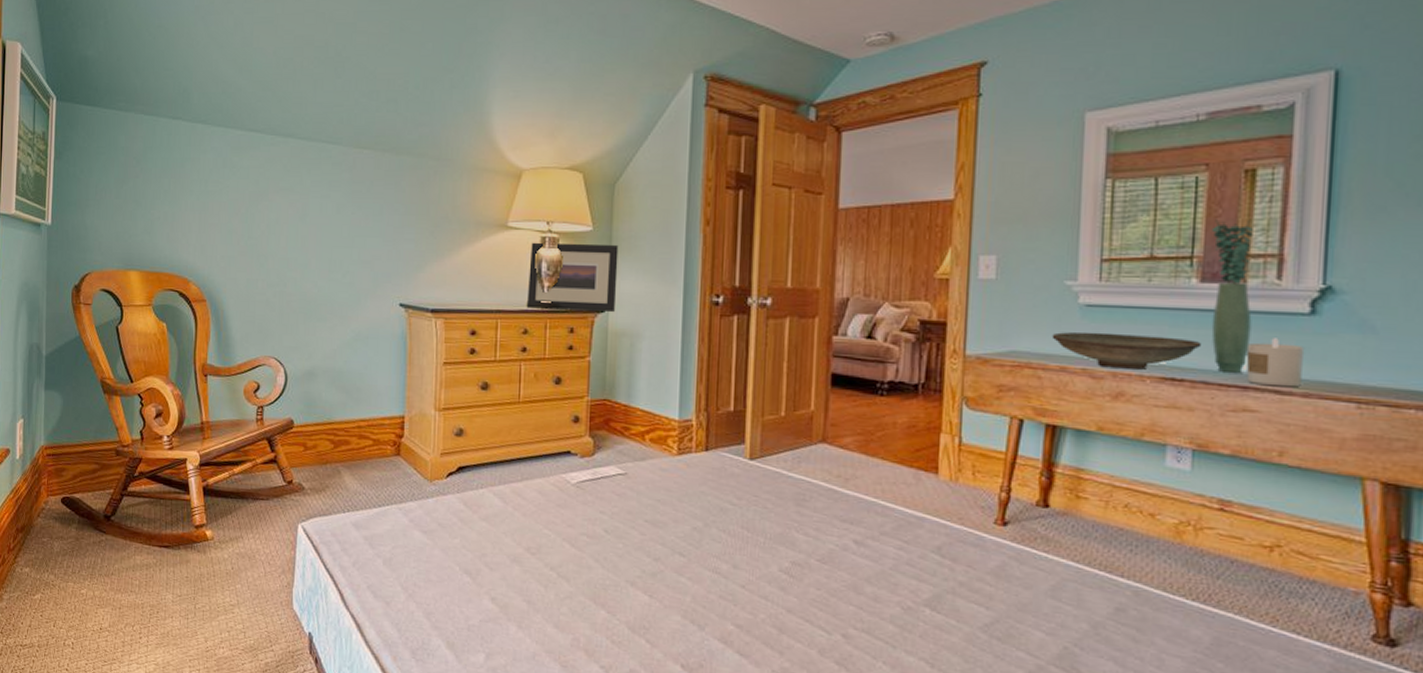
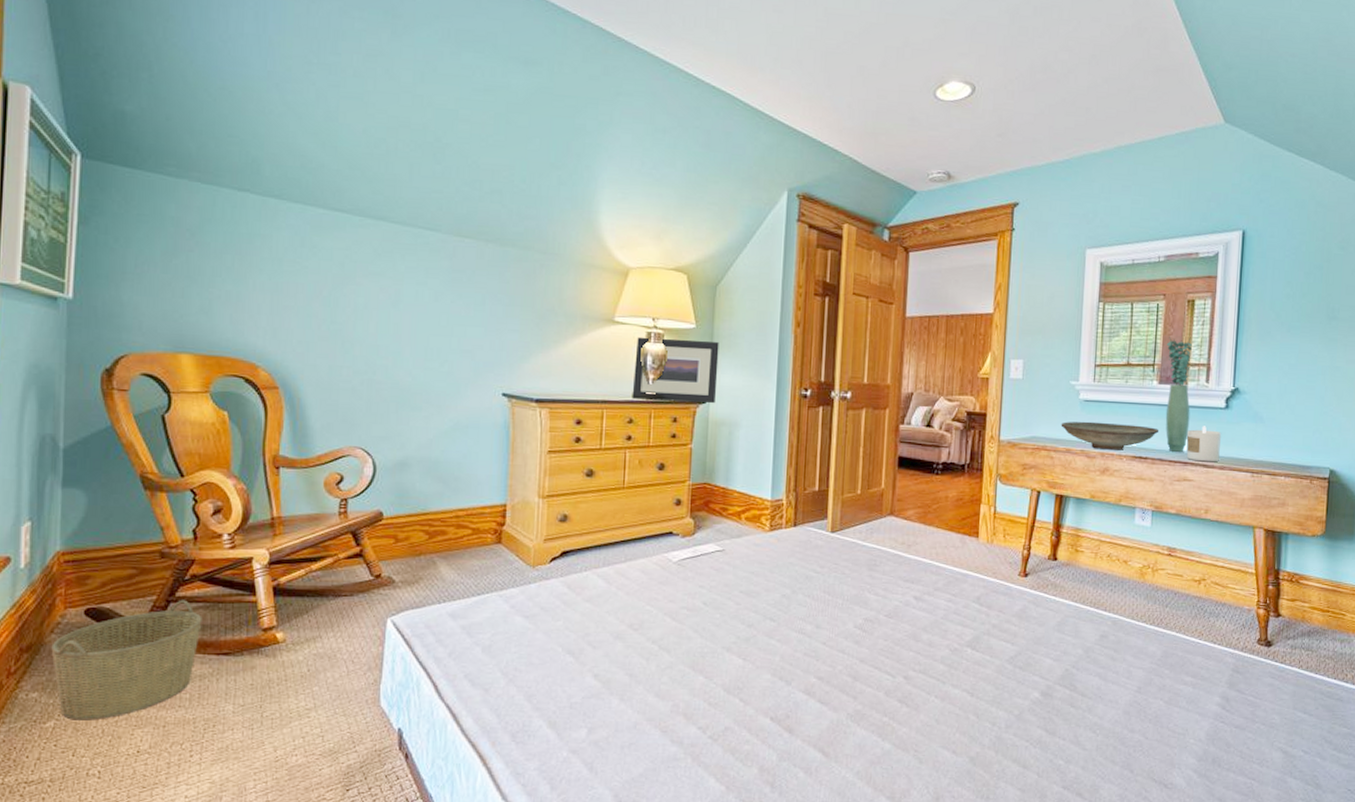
basket: none [38,494,148,597] -> present [51,599,202,721]

